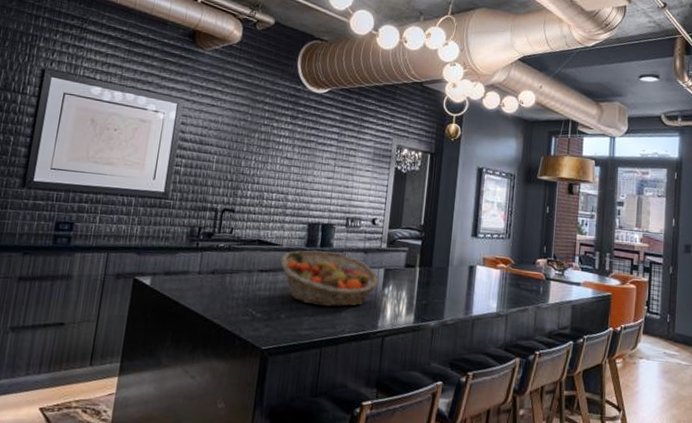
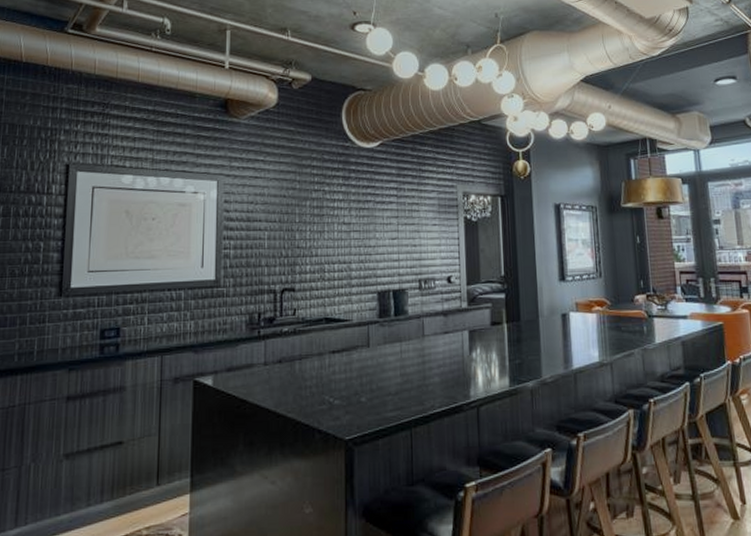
fruit basket: present [280,250,380,308] -> none [353,319,465,383]

